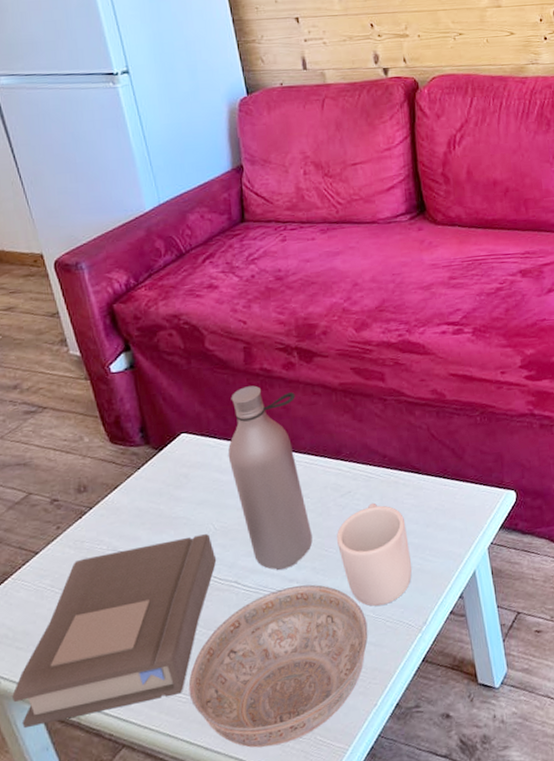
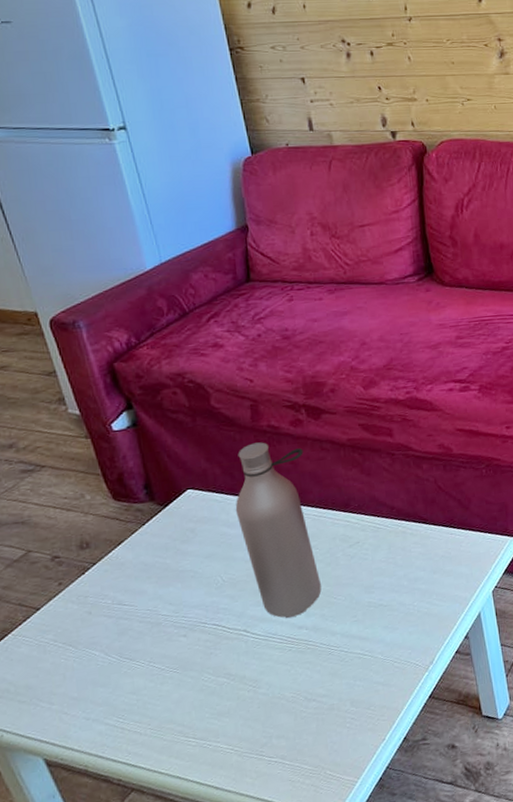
book: present [12,534,217,729] -> none [15,586,225,779]
decorative bowl: present [188,584,369,748] -> none [197,630,377,785]
mug: present [337,502,412,606] -> none [345,552,419,649]

